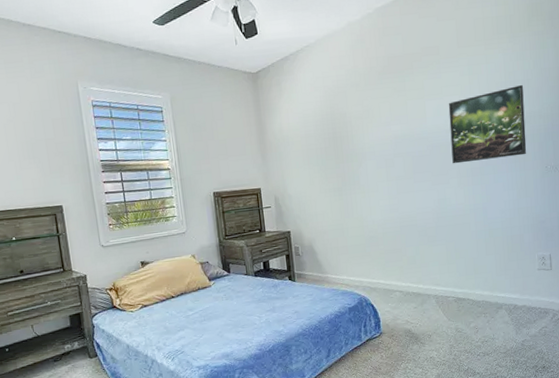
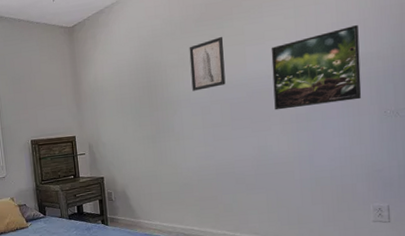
wall art: none [373,91,408,144] -> present [189,37,226,91]

